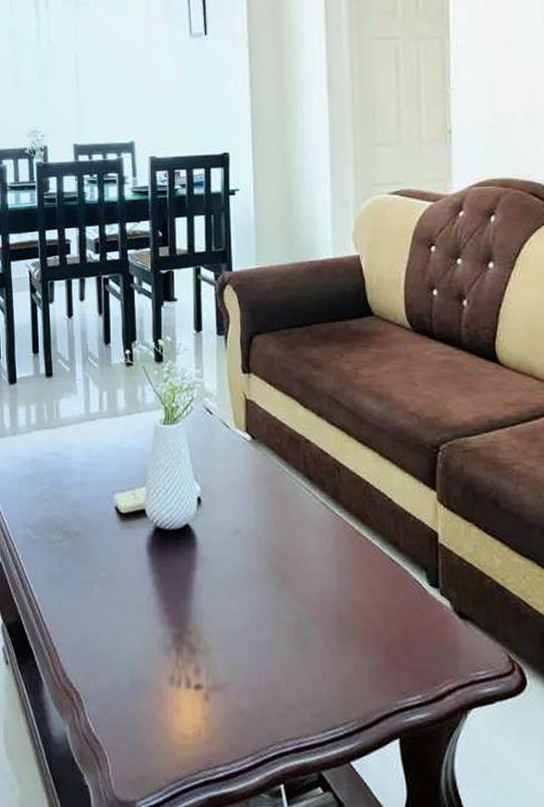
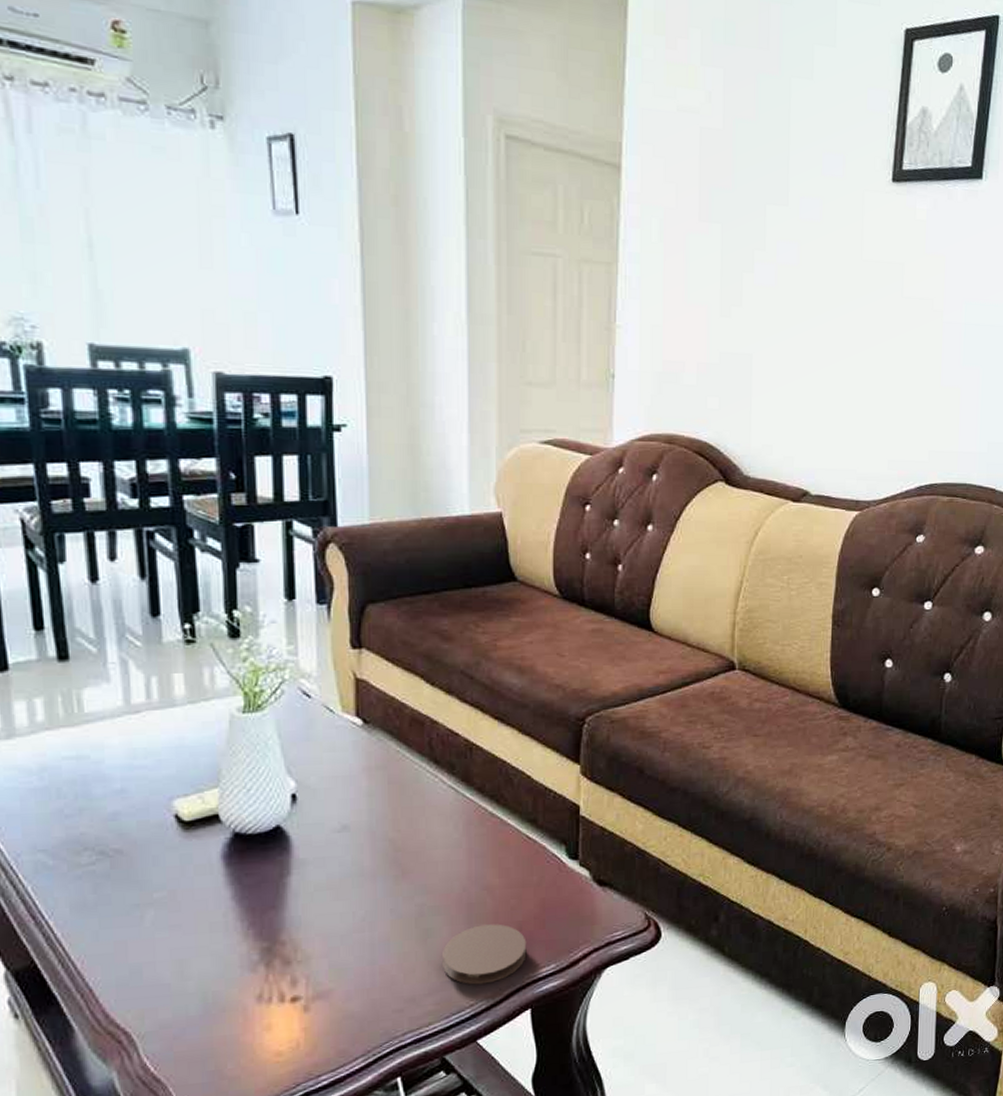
coaster: none [318,642,394,704] -> present [442,924,527,985]

